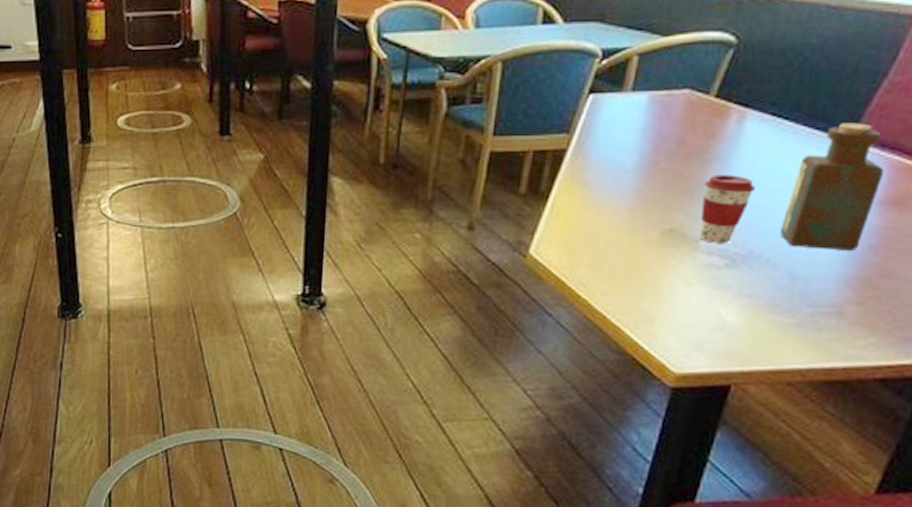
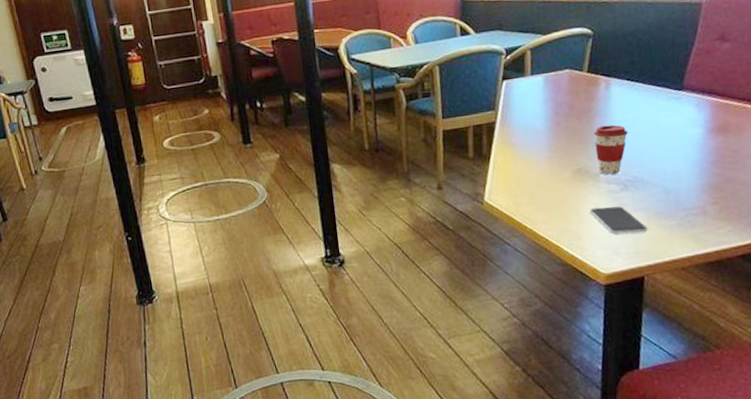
smartphone: none [673,284,752,328] -> present [589,206,648,235]
bottle: present [780,123,884,251] -> none [650,78,709,170]

